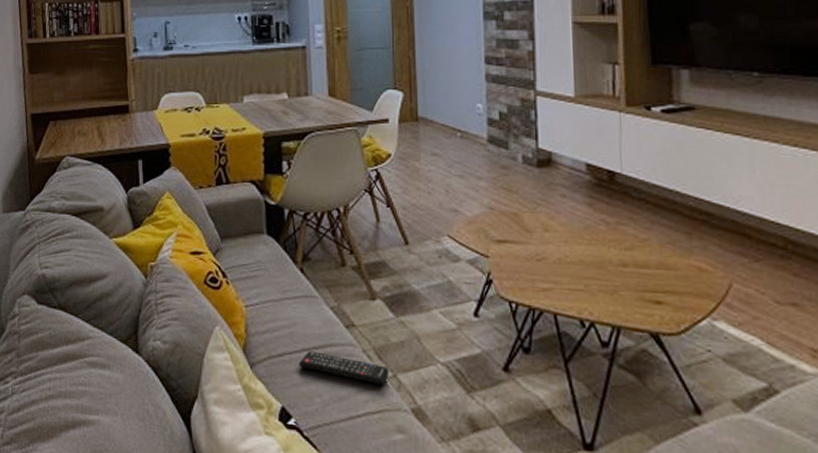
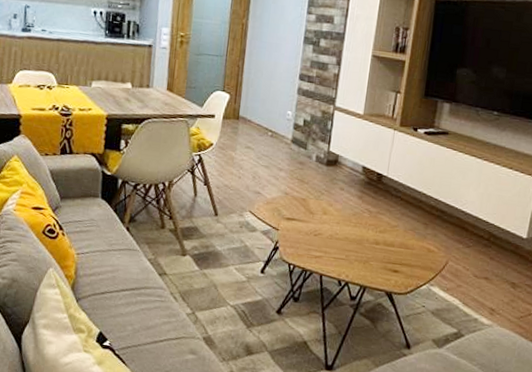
remote control: present [299,351,389,385] -> none [117,291,189,320]

